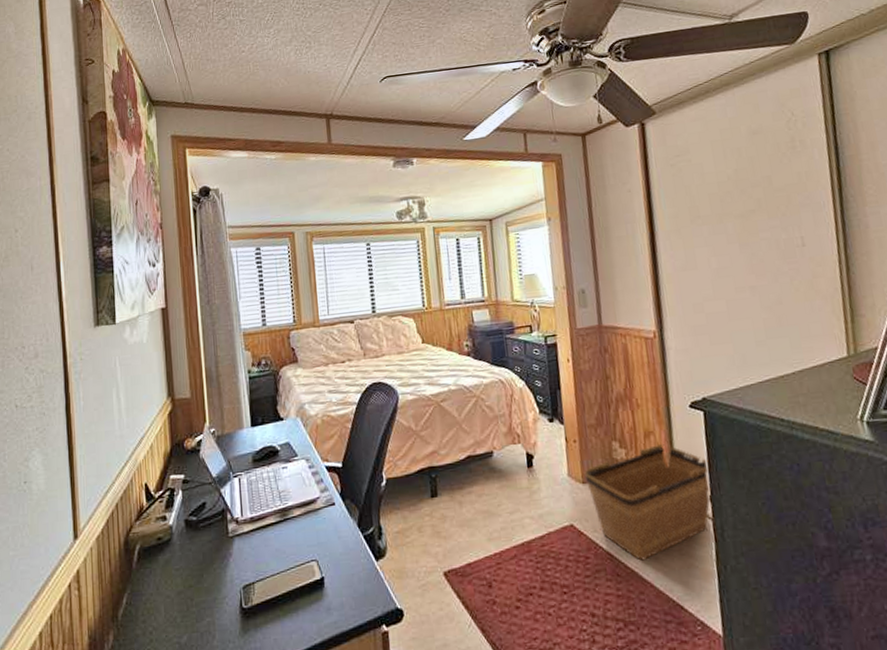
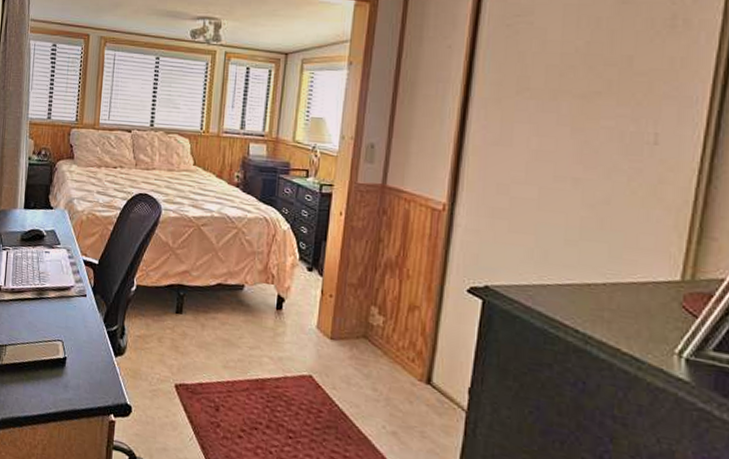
bicycle basket: present [584,444,712,561] -> none [334,320,476,431]

